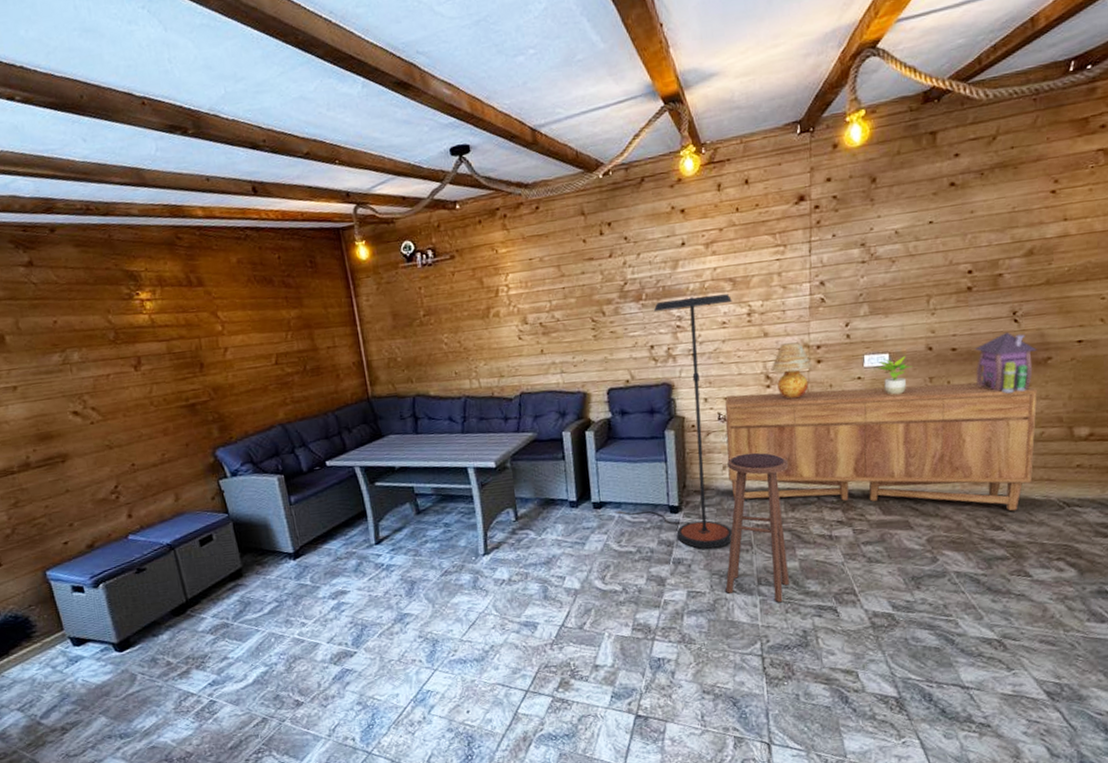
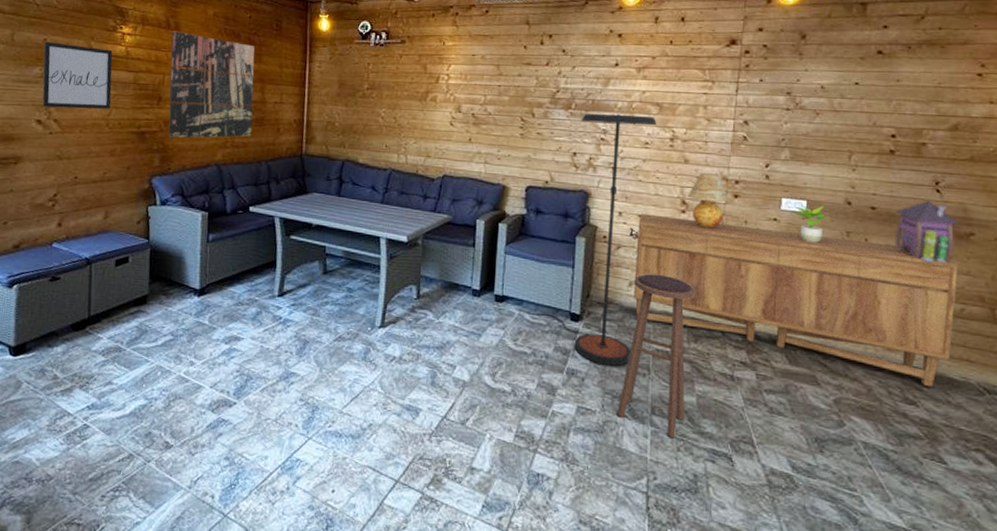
wall art: none [55,321,151,396] -> present [42,41,113,109]
wall art: none [195,287,311,406] -> present [168,31,255,139]

